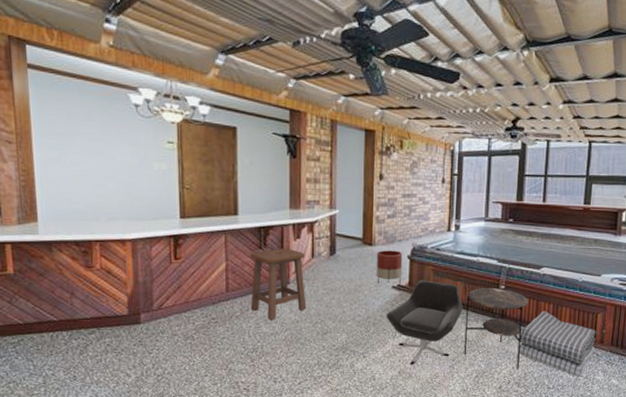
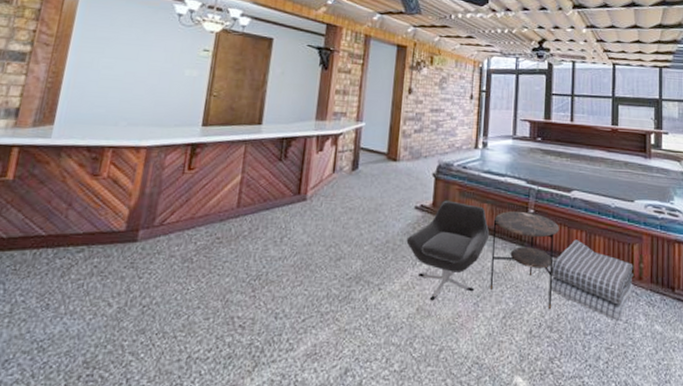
stool: present [249,248,307,319] -> none [261,160,326,241]
planter: present [375,250,403,284] -> none [398,166,428,205]

